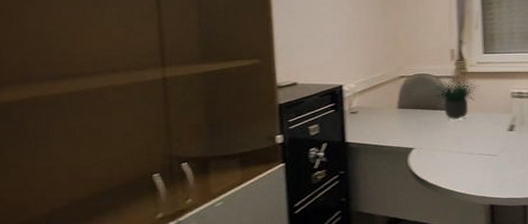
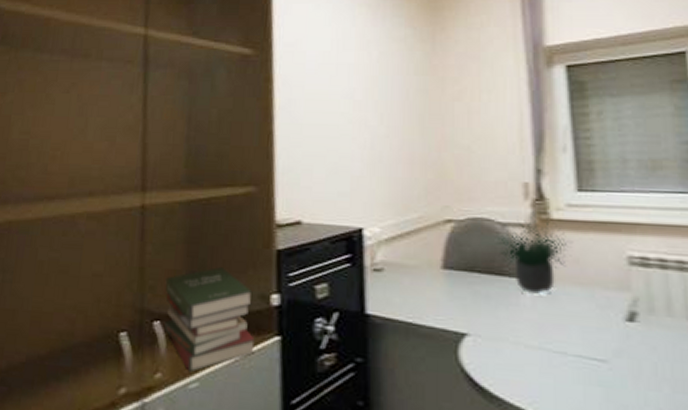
books: none [189,120,266,196] -> present [164,267,256,373]

